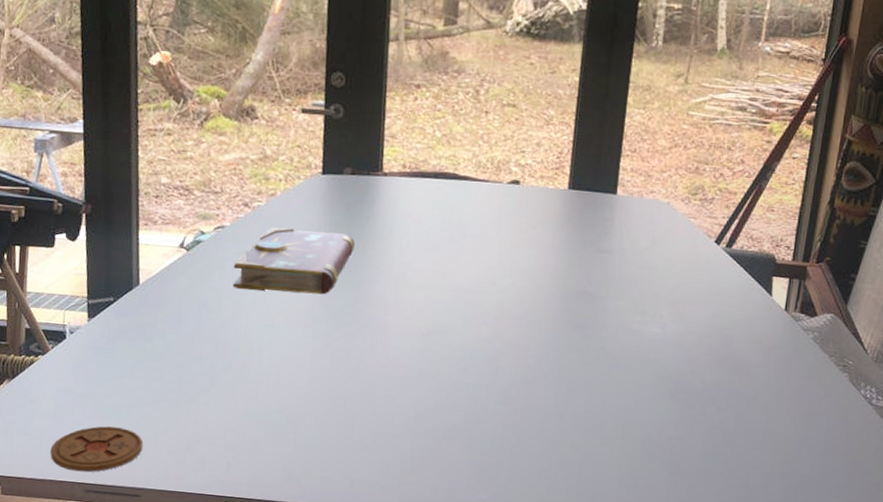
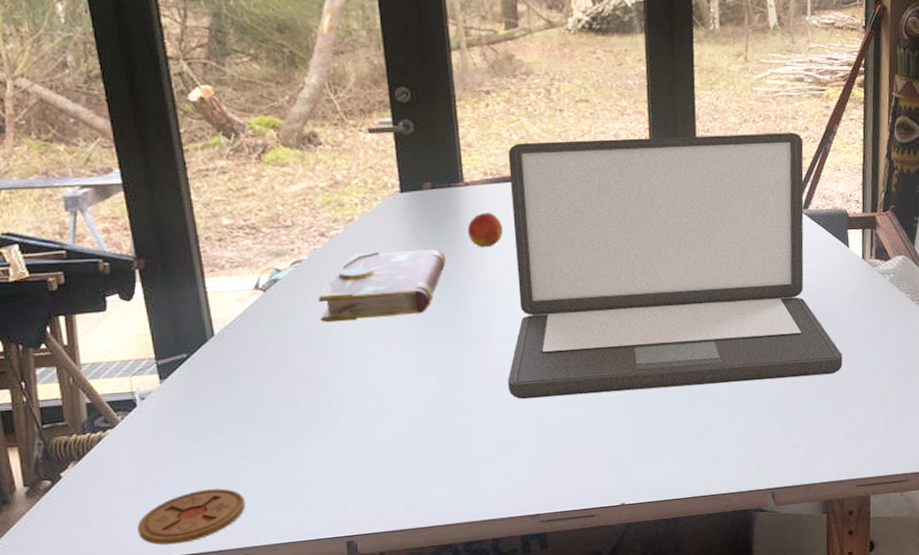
peach: none [379,205,413,240] -> present [467,212,503,248]
laptop: none [395,140,747,429] -> present [507,133,843,400]

